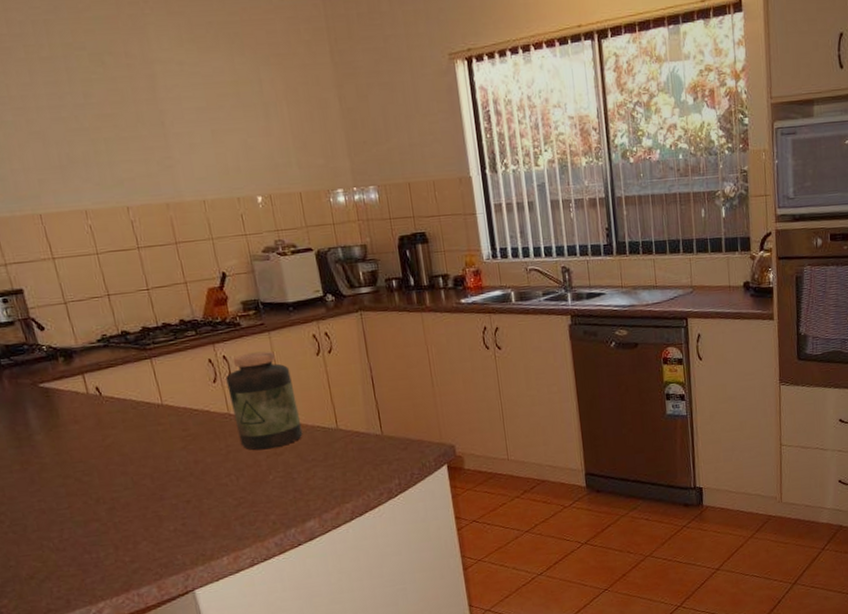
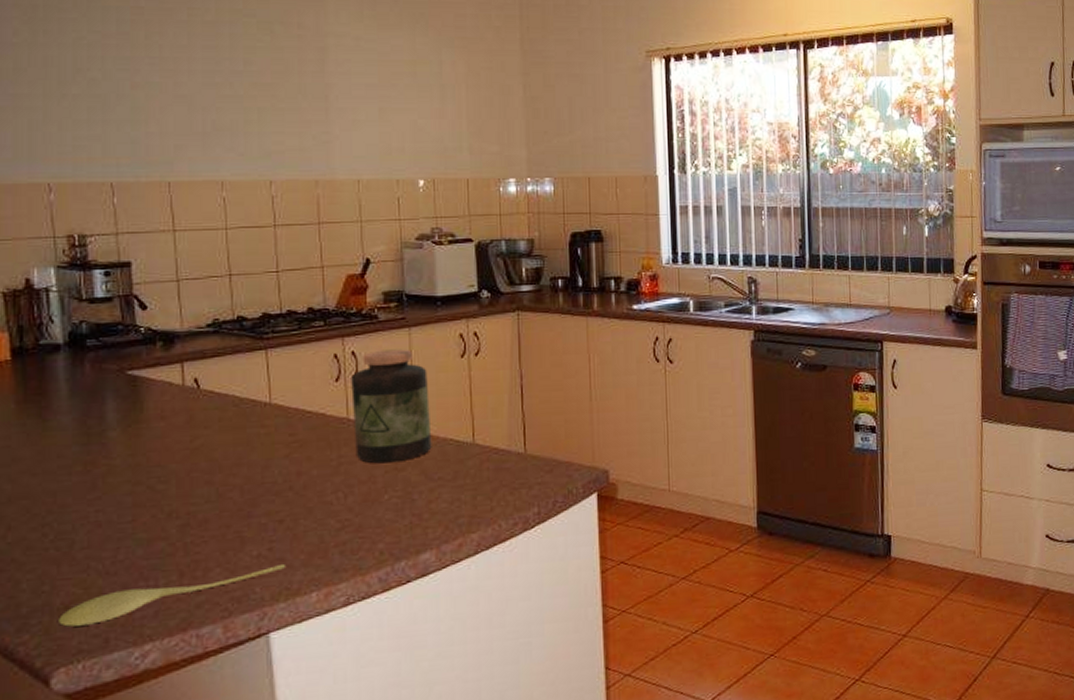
spoon: none [27,535,198,593] -> present [59,563,285,627]

